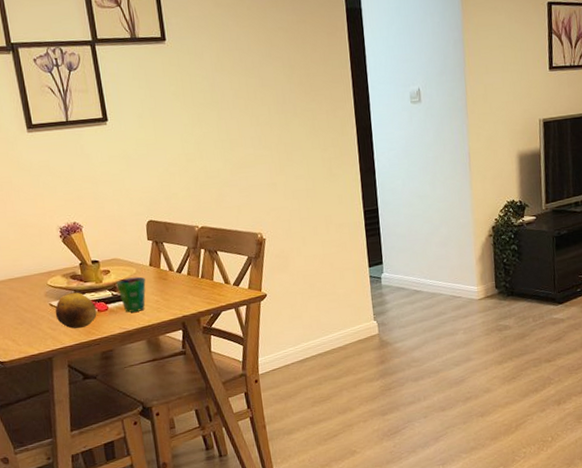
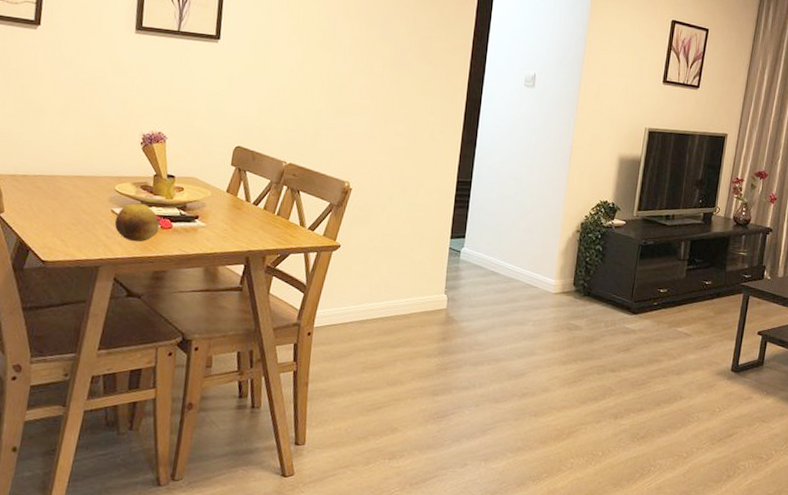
cup: present [116,276,146,313] -> none [187,199,219,237]

